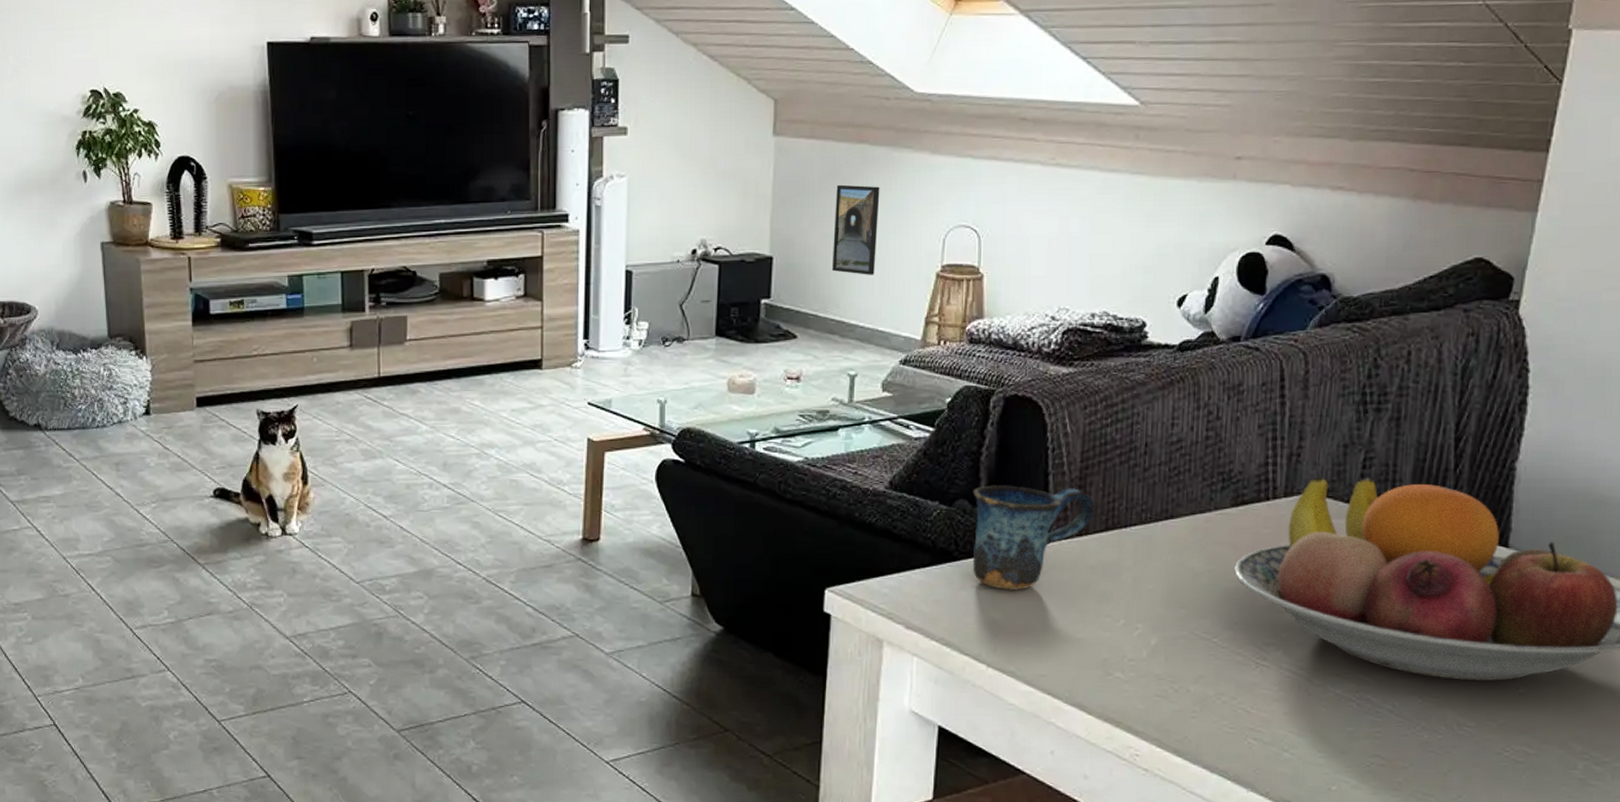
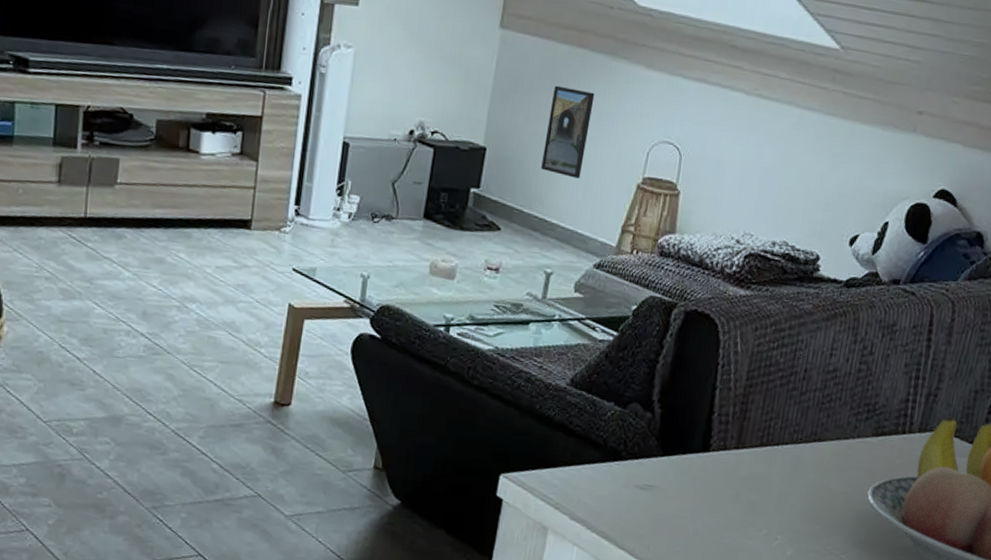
mug: present [972,485,1095,590] -> none [637,392,754,494]

